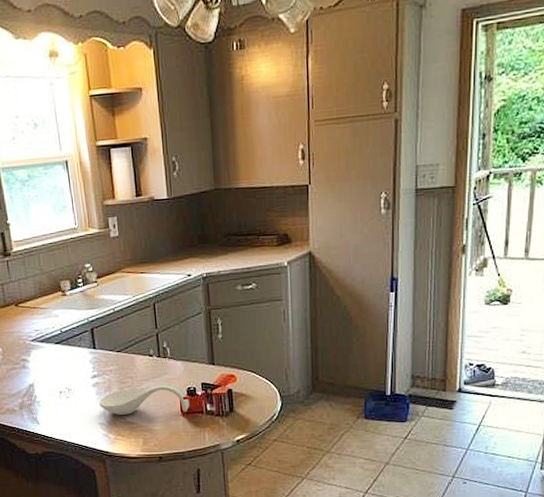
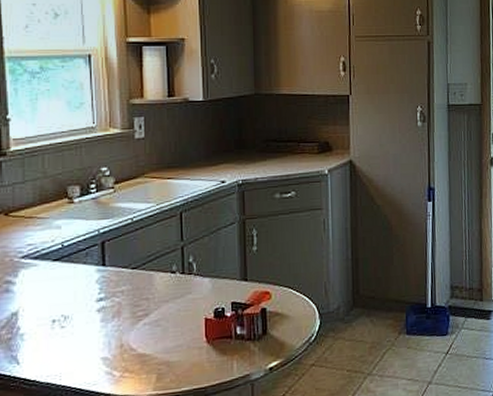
spoon rest: present [99,382,190,415] -> none [104,302,216,346]

